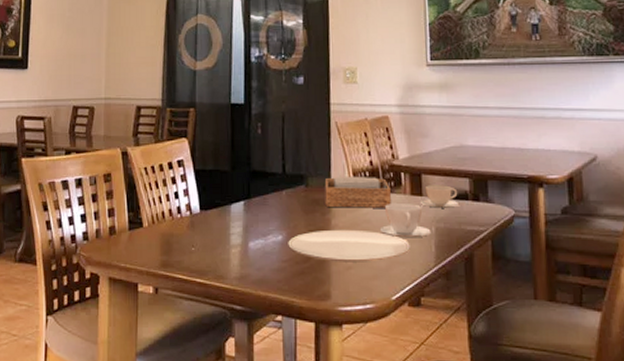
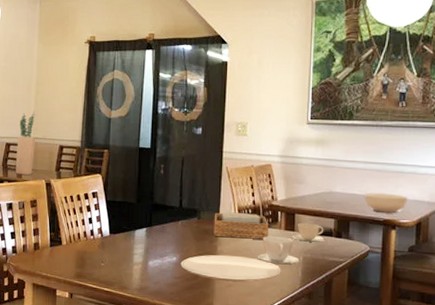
vase: none [85,67,107,144] -> present [15,111,35,176]
bowl: none [502,144,555,167] -> present [364,193,409,213]

